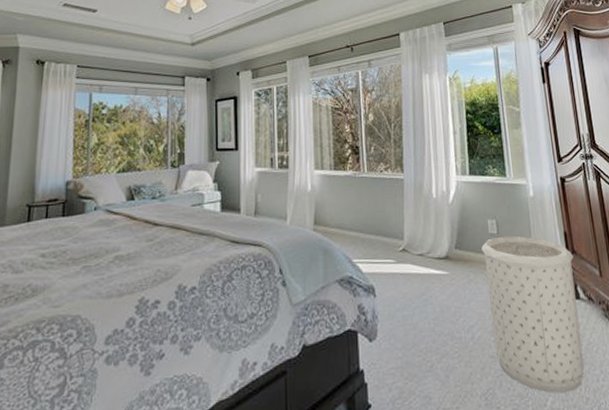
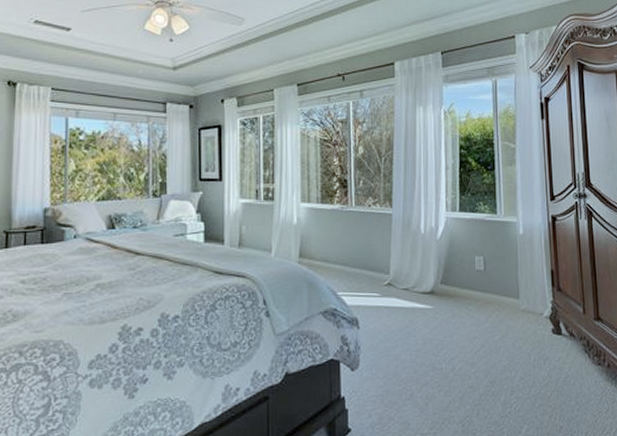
laundry basket: present [481,236,585,393] -> none [467,272,561,422]

